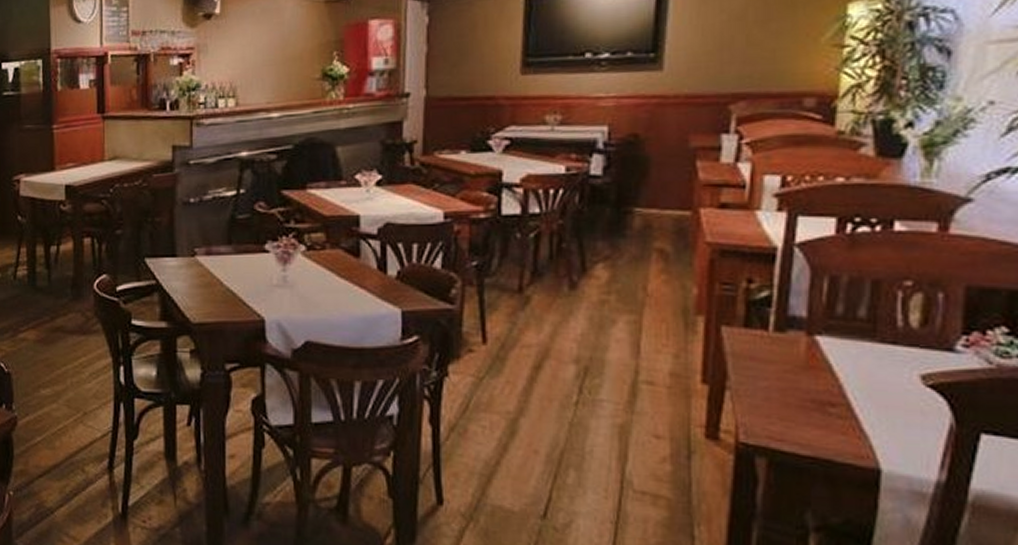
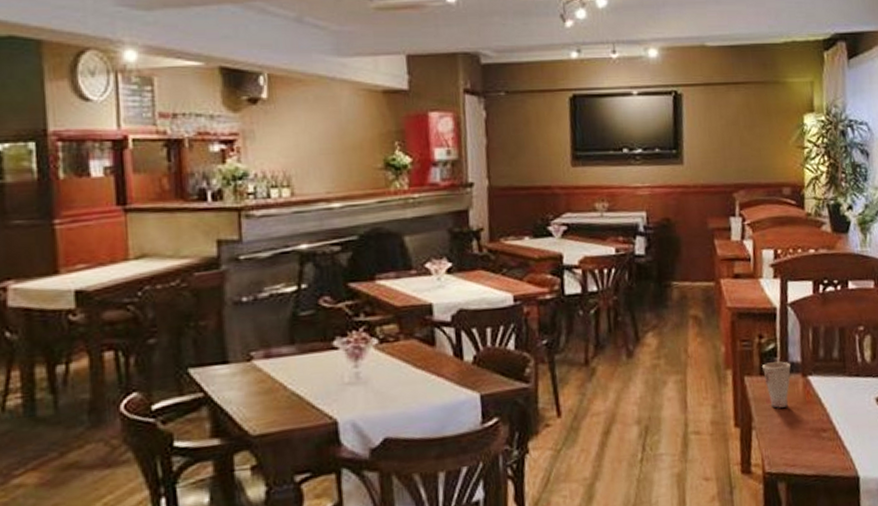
cup: none [747,313,792,369] -> present [761,361,792,408]

